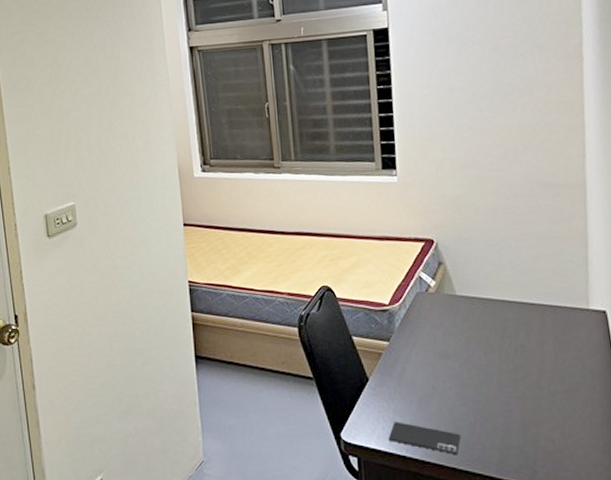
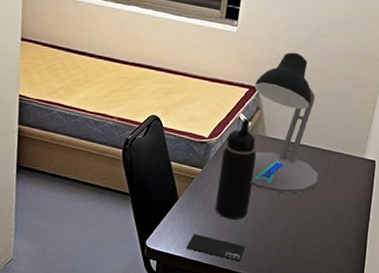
water bottle: none [409,276,455,400] -> present [215,117,257,219]
desk lamp: none [430,193,535,363] -> present [251,52,318,193]

